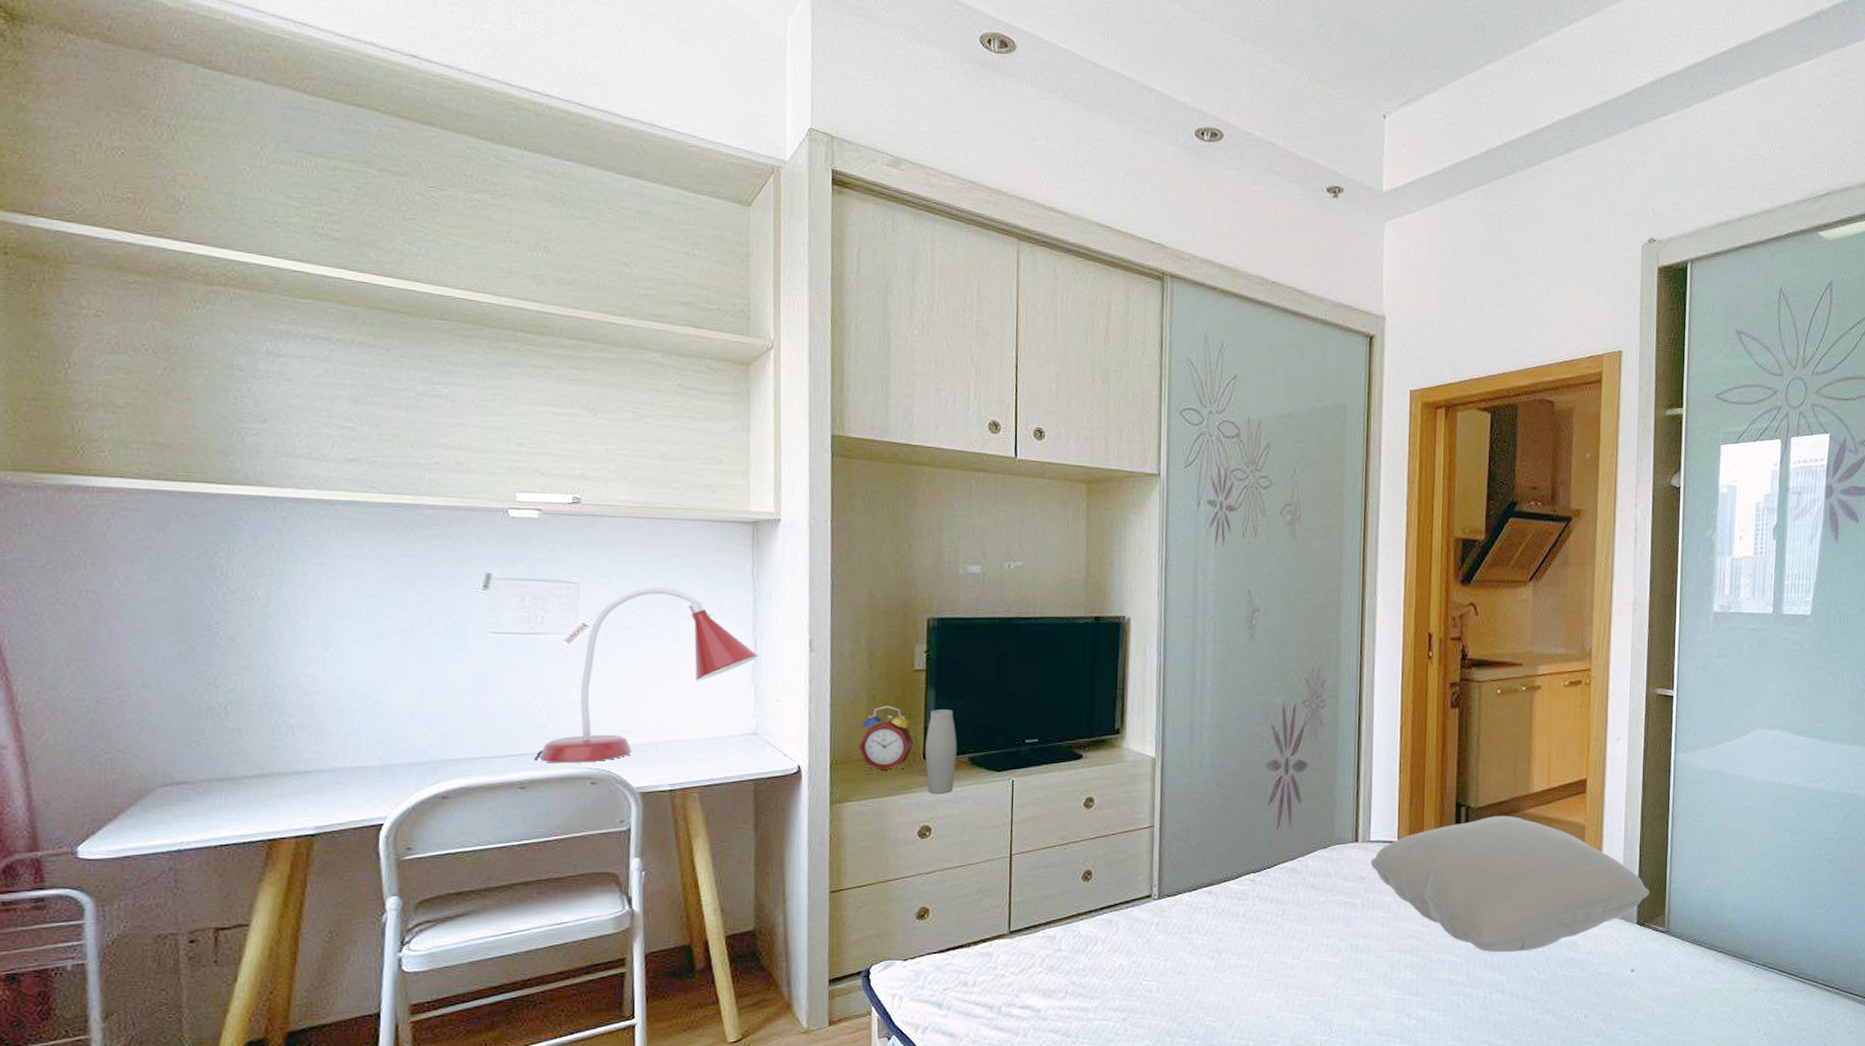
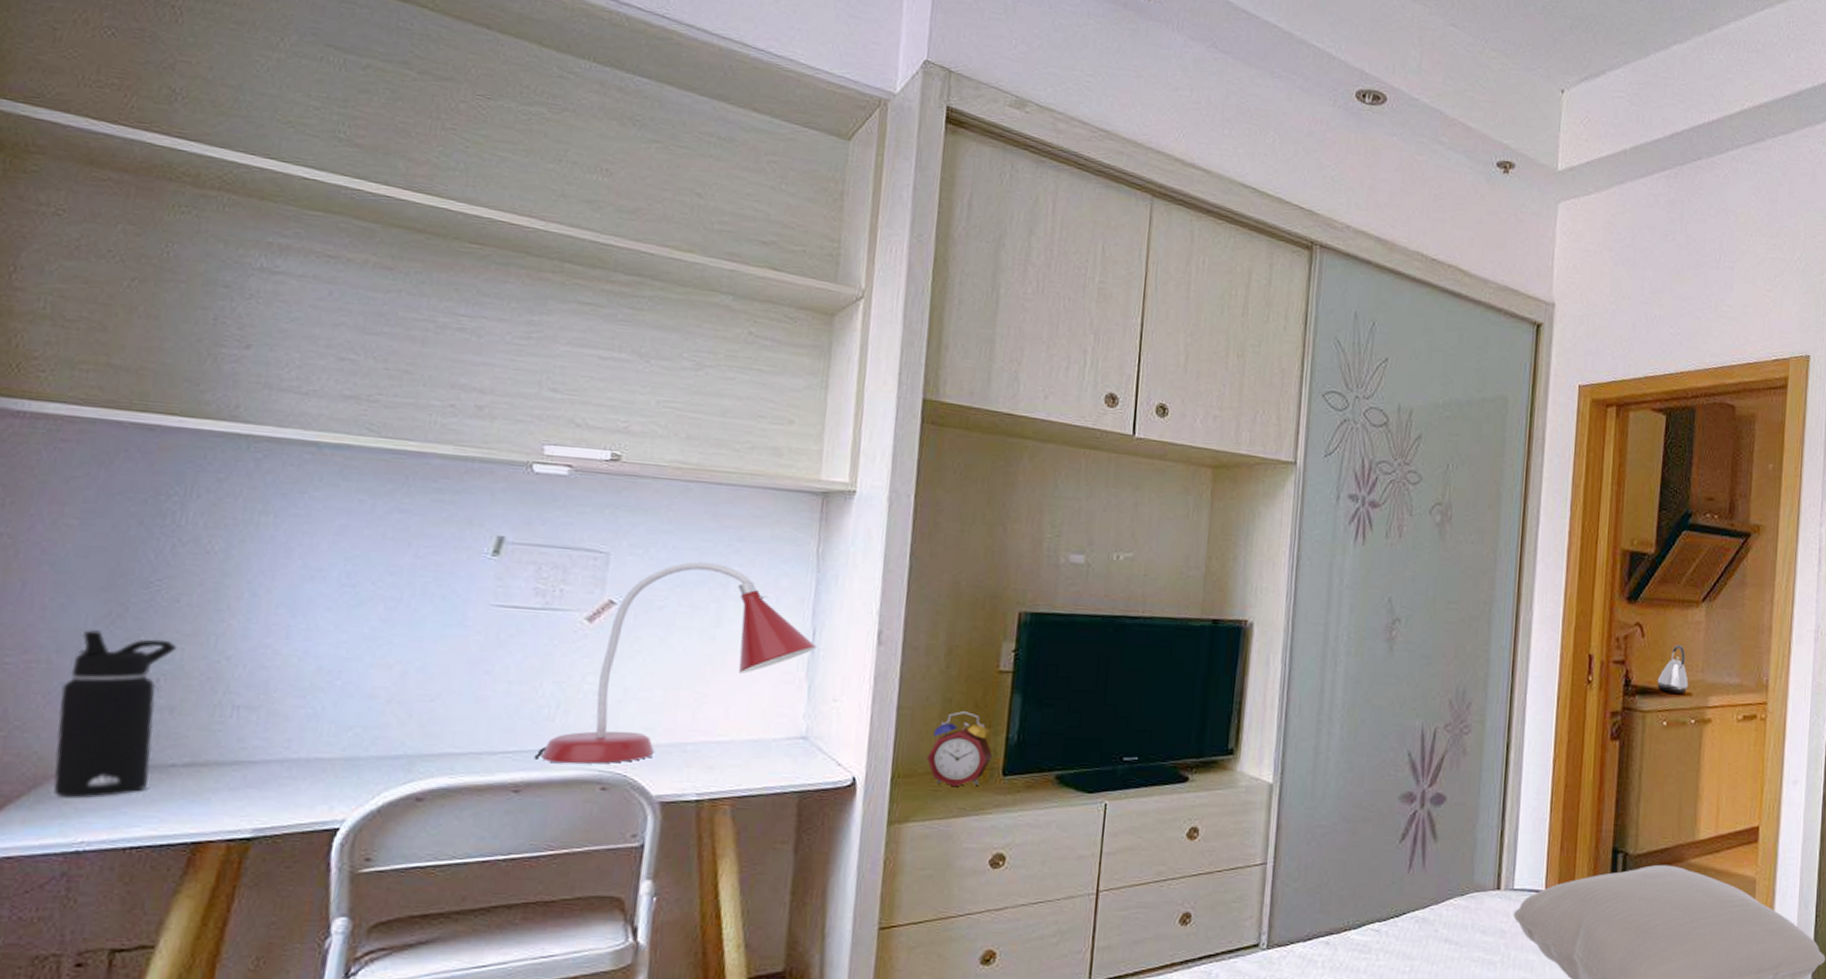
water bottle: none [150,667,237,807] -> present [52,630,176,799]
vase: present [925,709,957,795] -> none [1004,718,1044,818]
kettle: none [1491,620,1519,666] -> present [1657,644,1688,695]

